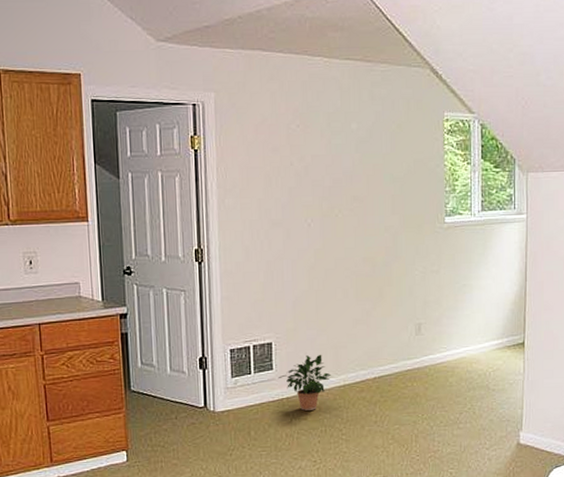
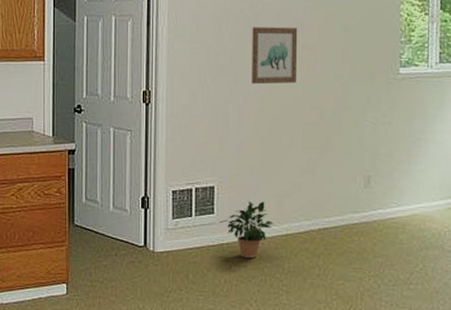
wall art: none [303,179,349,239] -> present [252,27,298,85]

